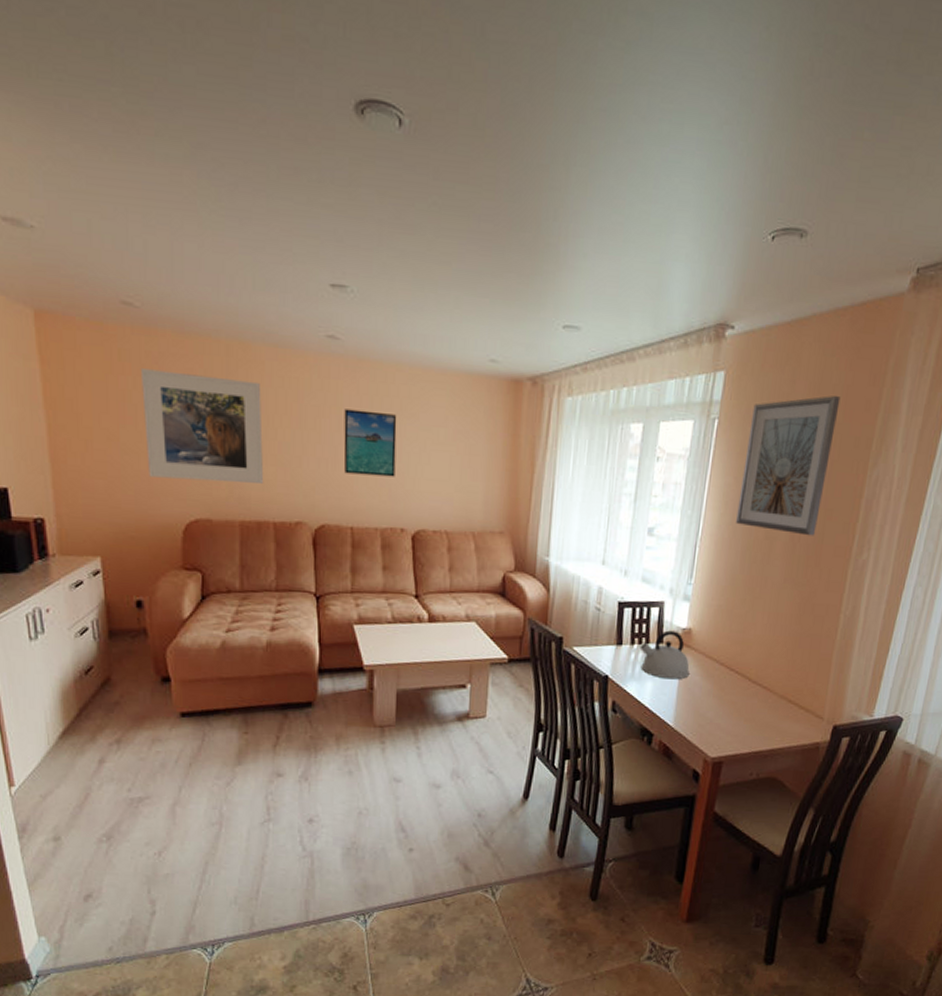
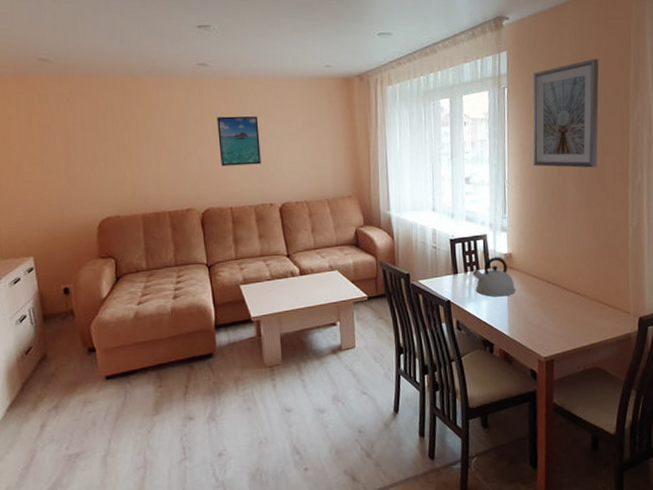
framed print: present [140,369,264,484] -> none [56,105,159,189]

